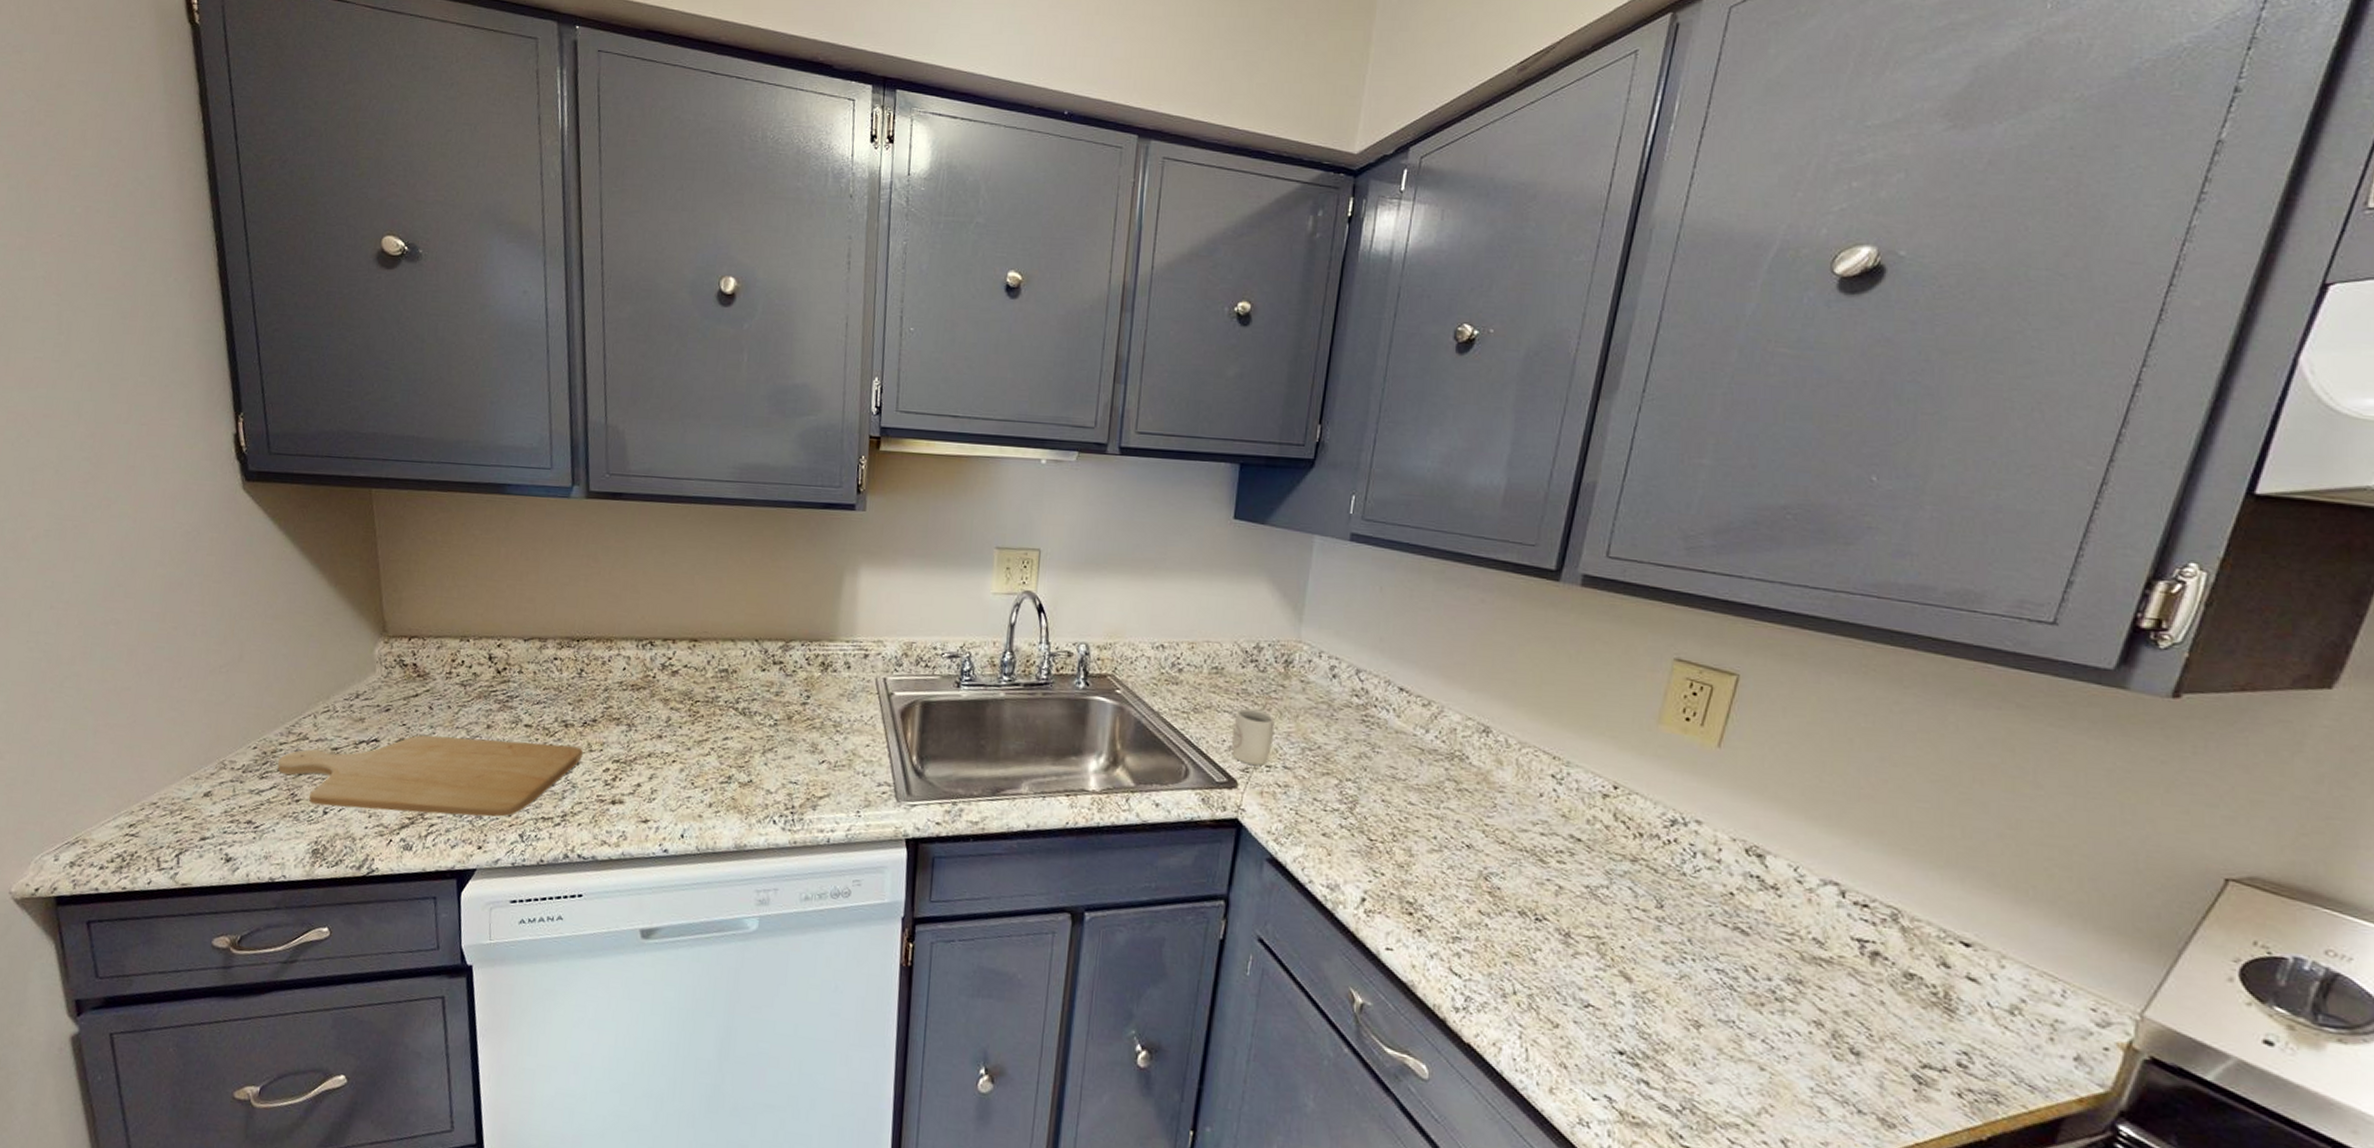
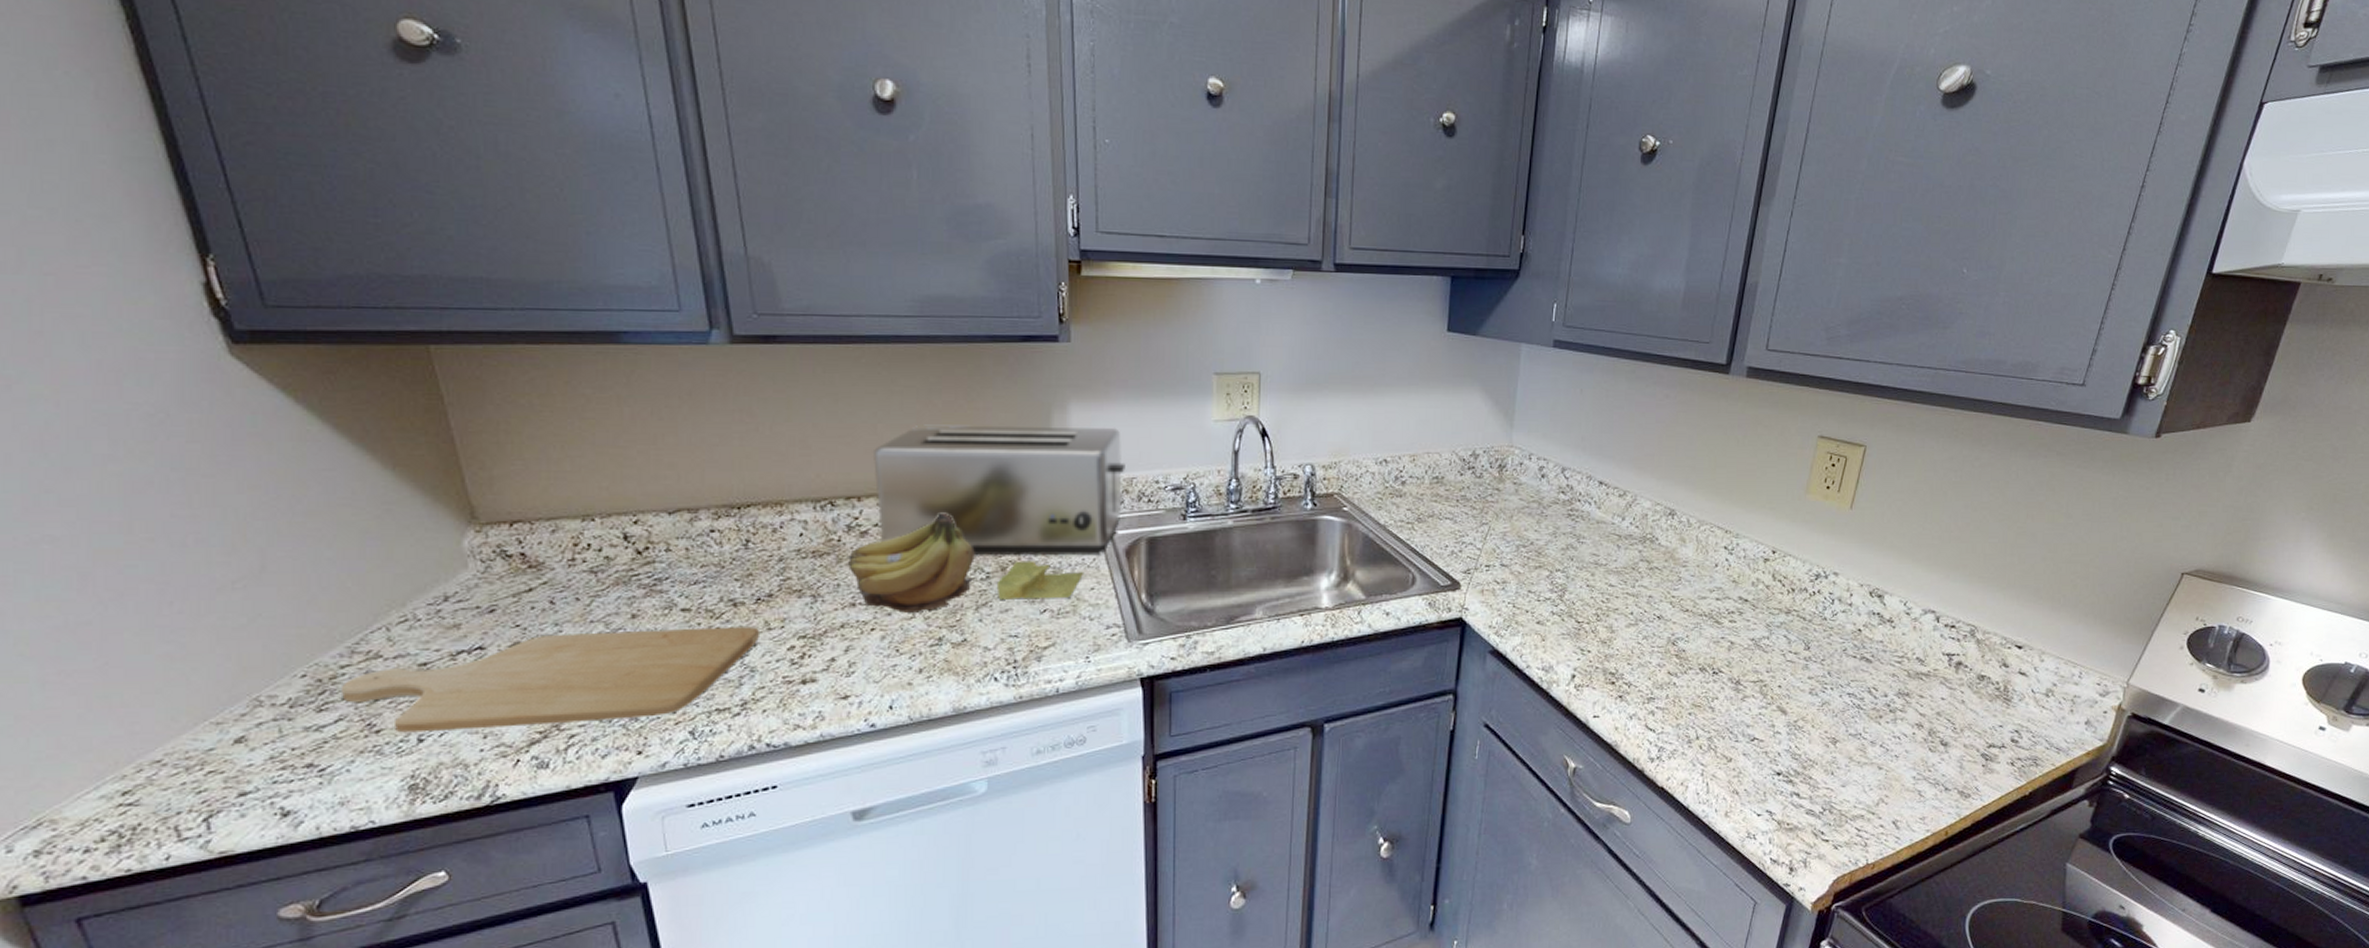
fruit: none [658,660,766,750] -> present [847,513,975,613]
toaster: none [687,578,907,713] -> present [872,424,1125,555]
sponge: none [782,711,862,752] -> present [996,561,1084,600]
mug: present [1232,708,1275,765] -> none [1454,514,1492,566]

